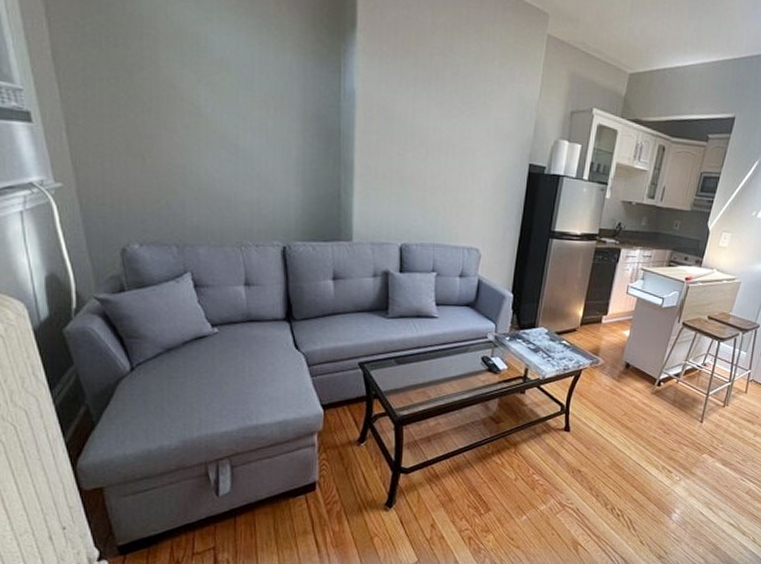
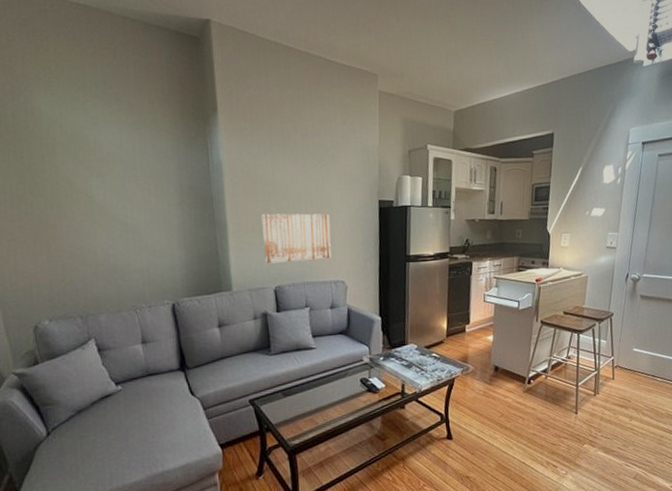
wall art: none [393,159,472,221] -> present [261,213,332,264]

